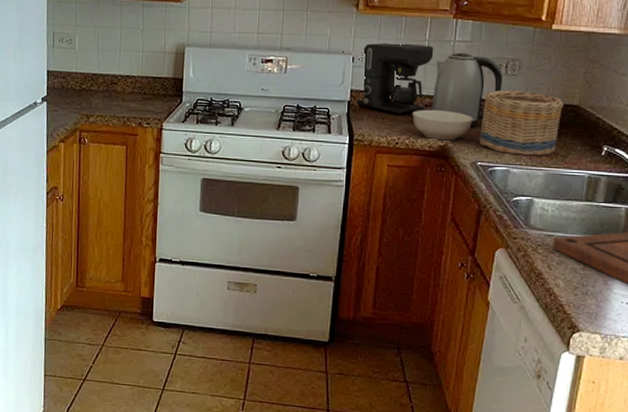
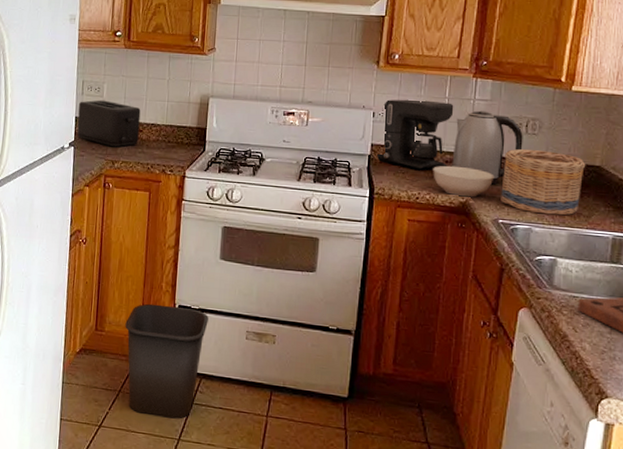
toaster: none [49,52,115,101] -> present [77,100,141,147]
waste bin: none [106,258,190,370] -> present [125,303,209,419]

